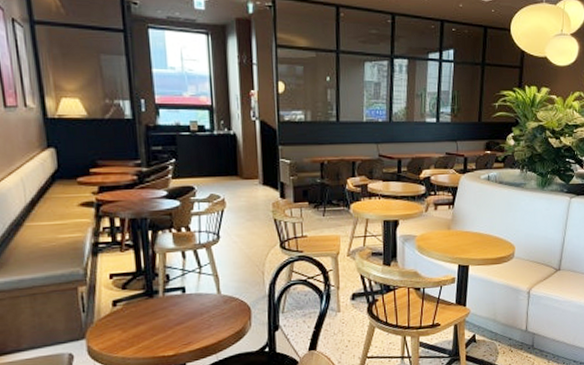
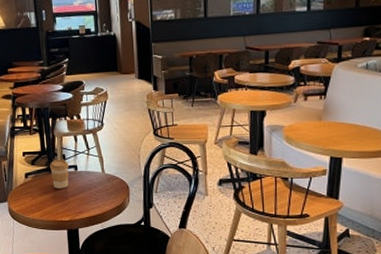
coffee cup: none [148,280,175,317] -> present [50,159,69,189]

